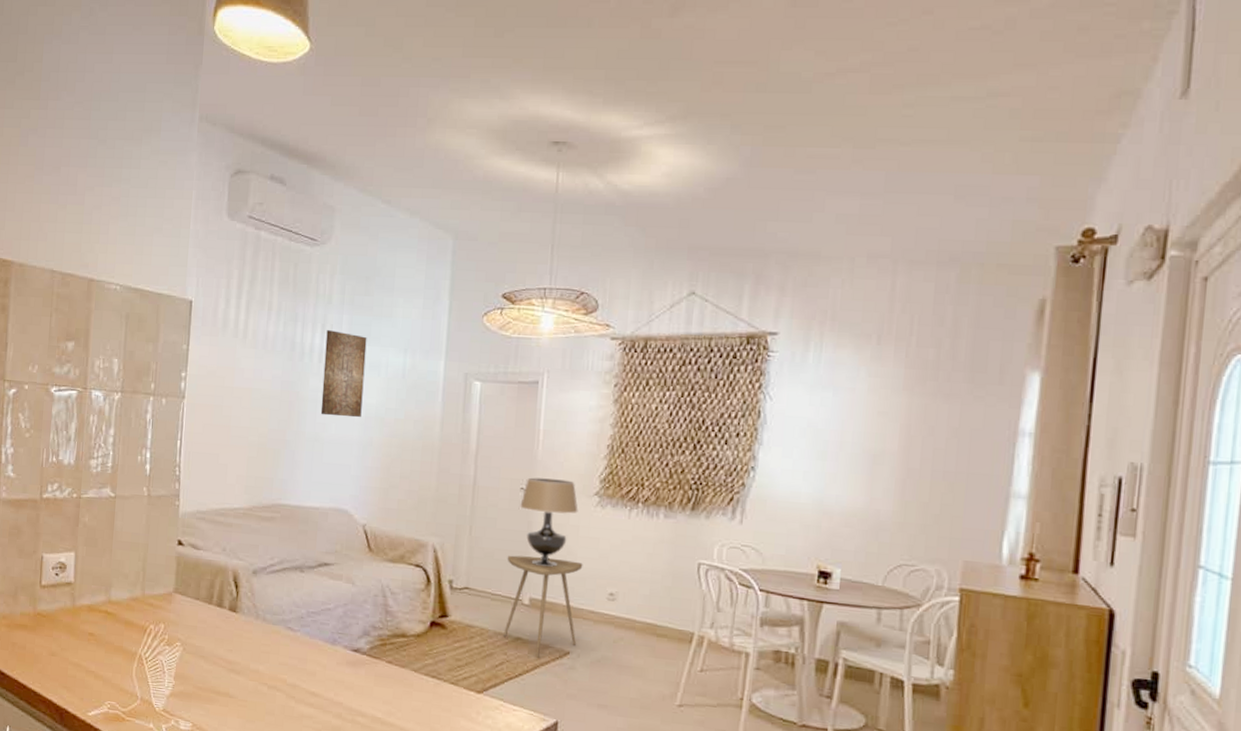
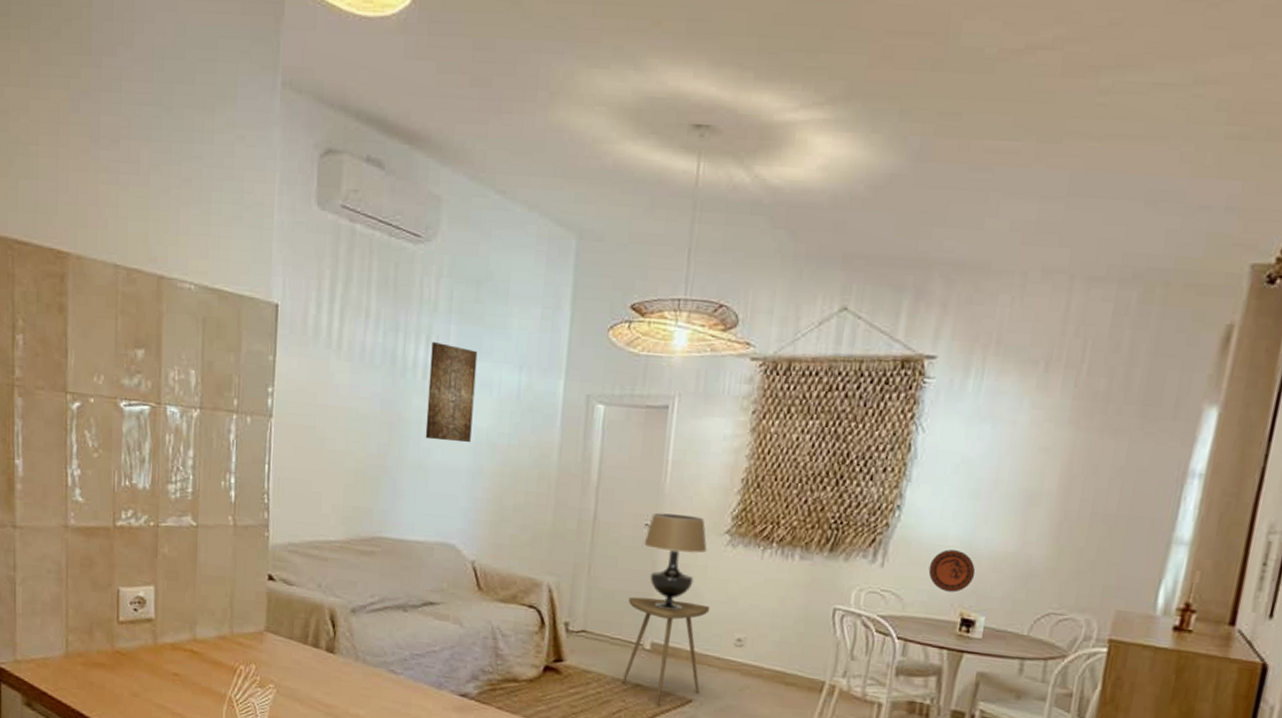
decorative plate: none [784,506,829,546] -> present [928,549,976,593]

